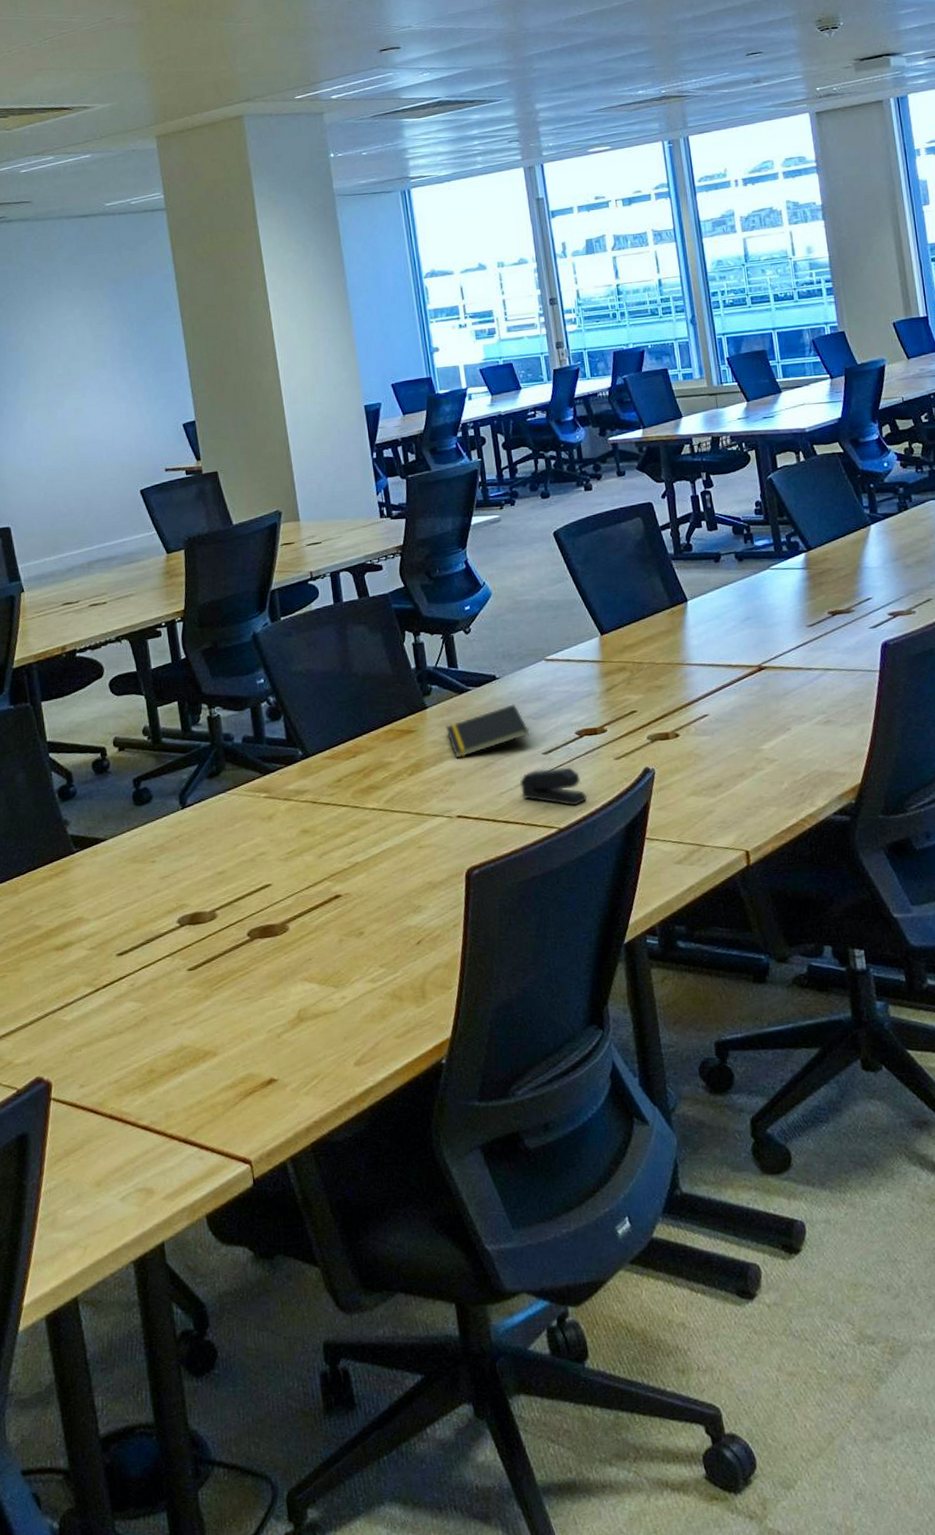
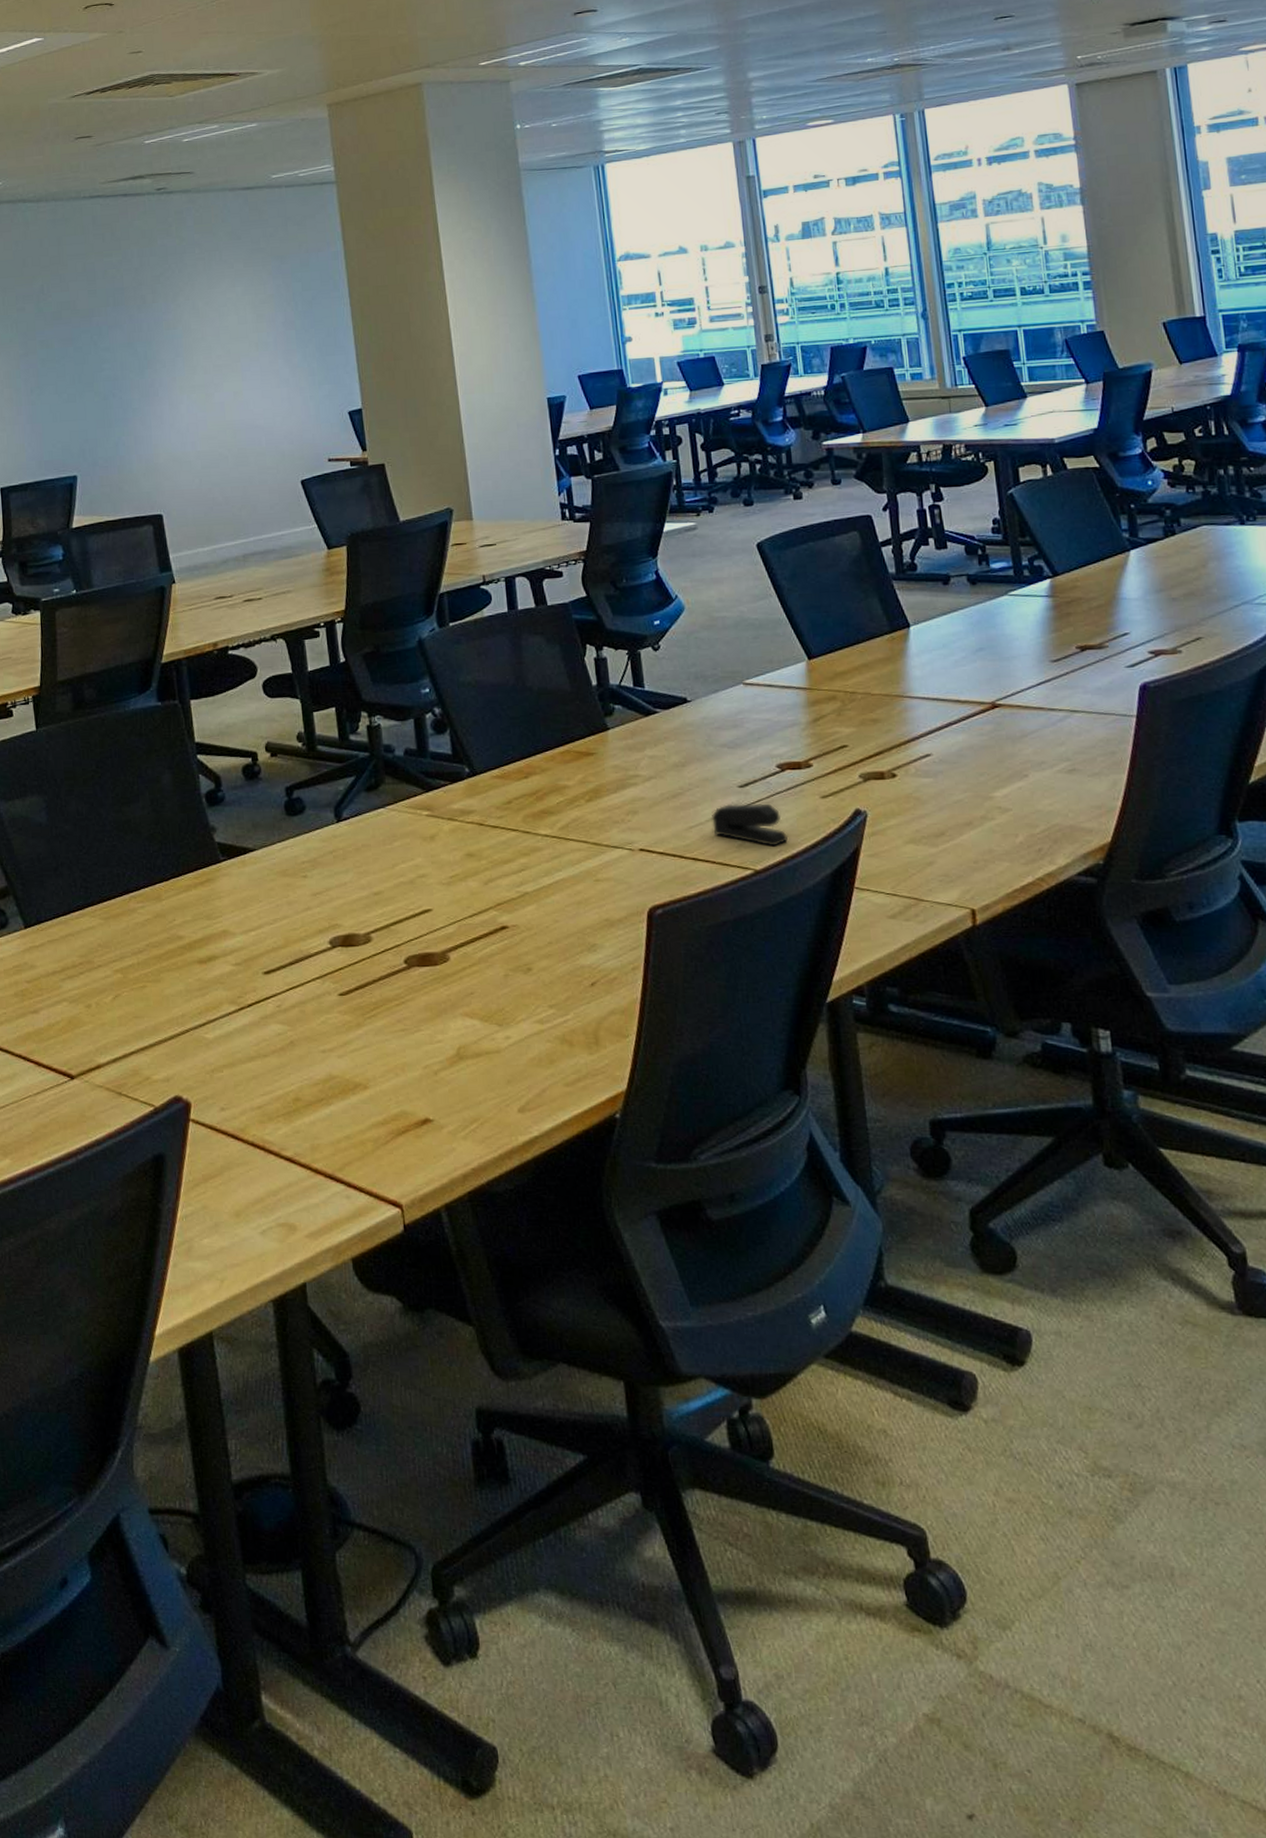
notepad: present [445,704,530,759] -> none [629,730,724,786]

